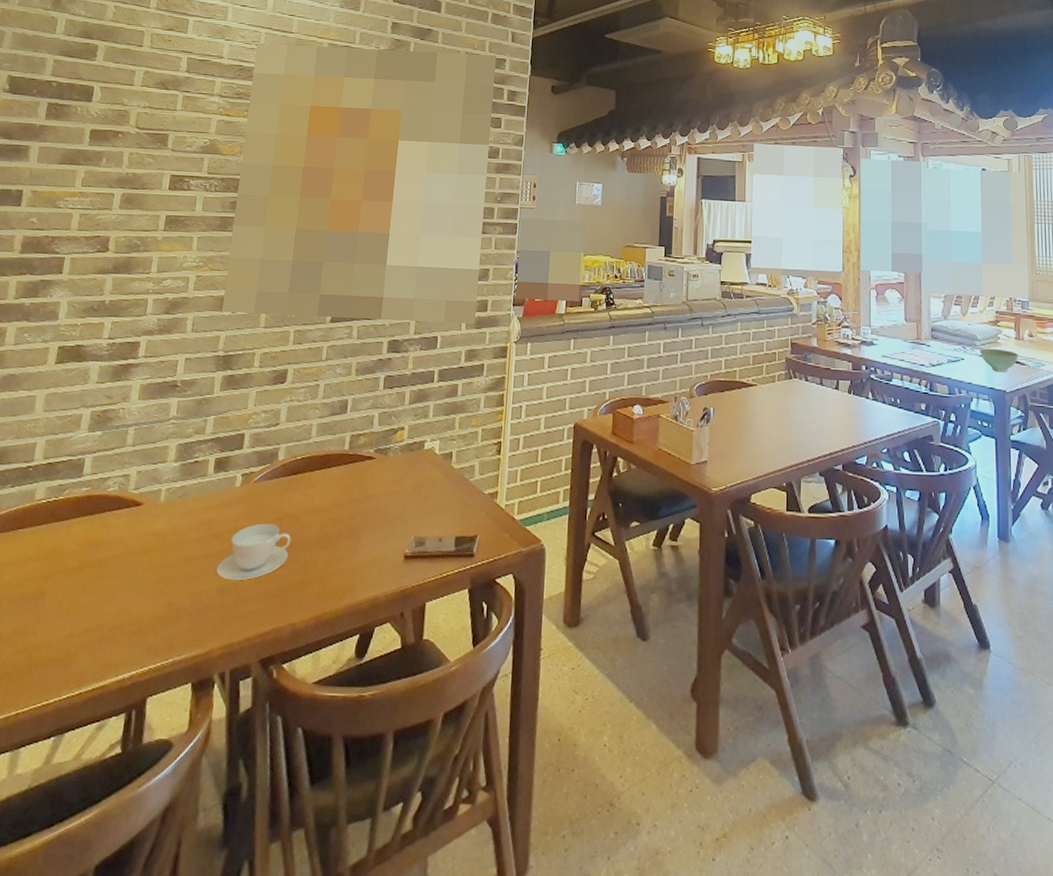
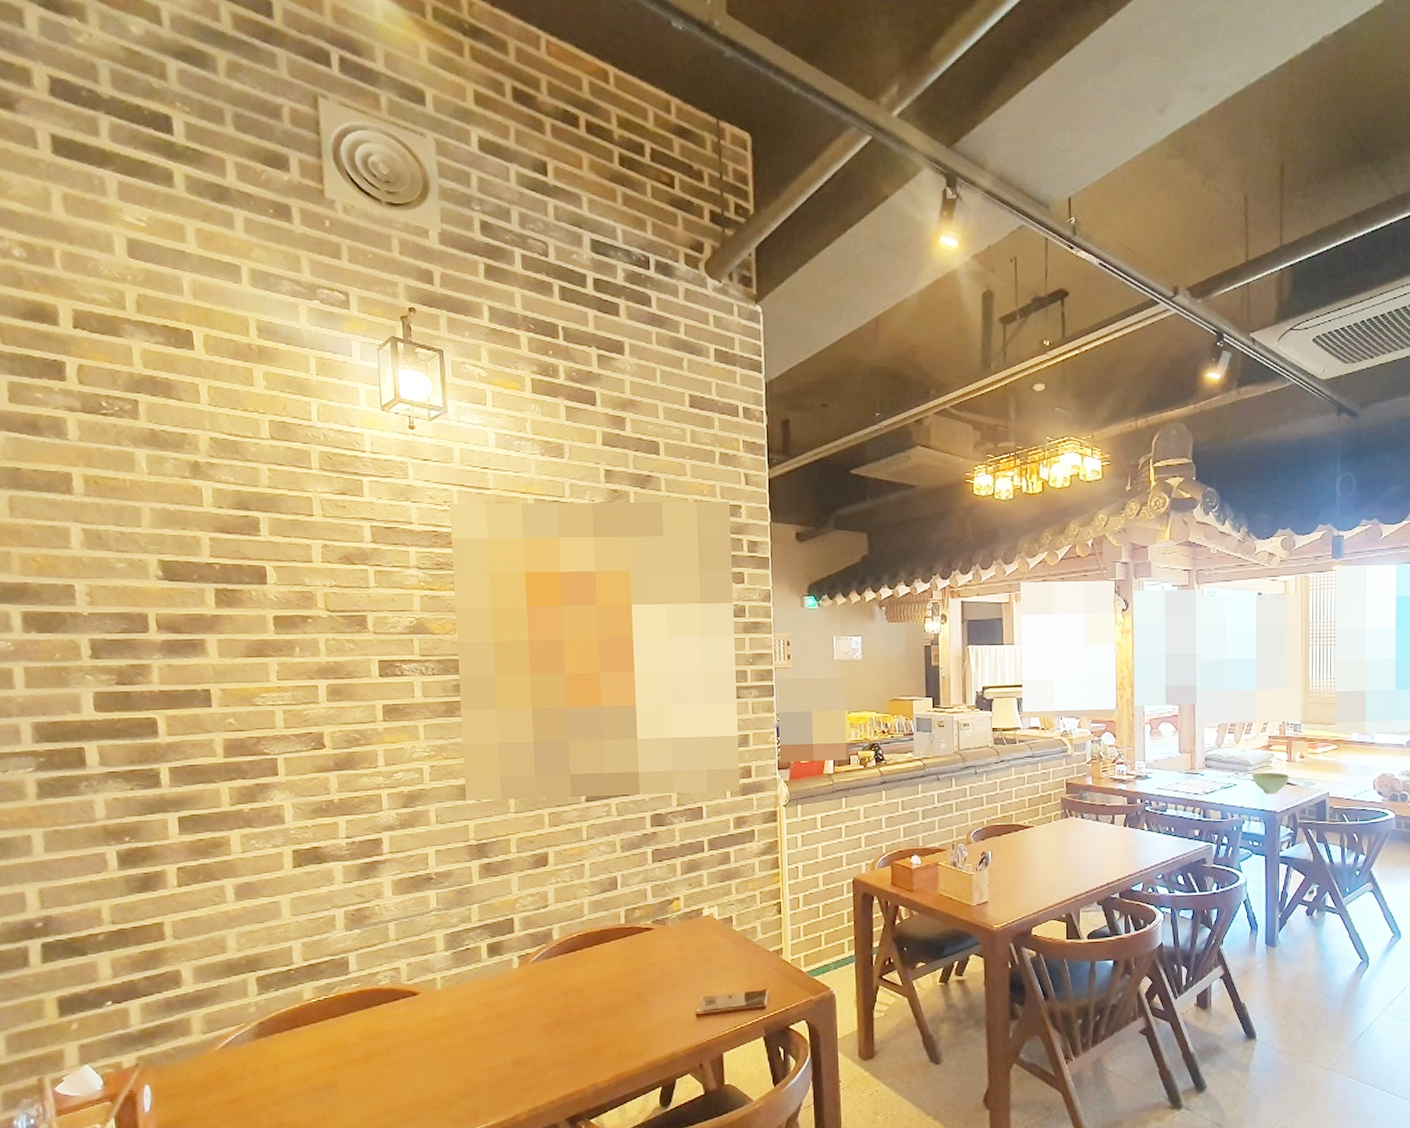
teacup: present [216,523,292,581] -> none [508,998,580,1053]

